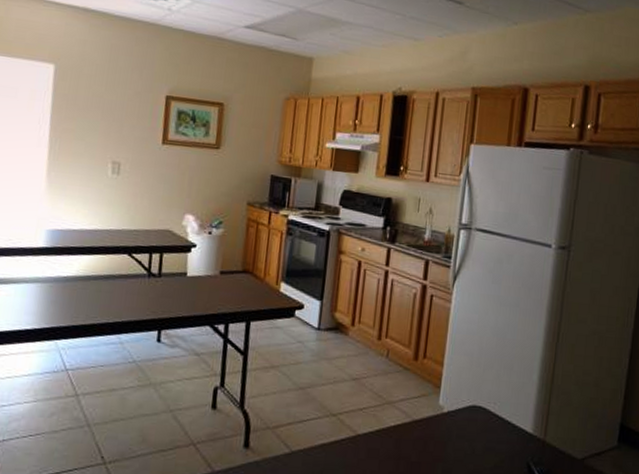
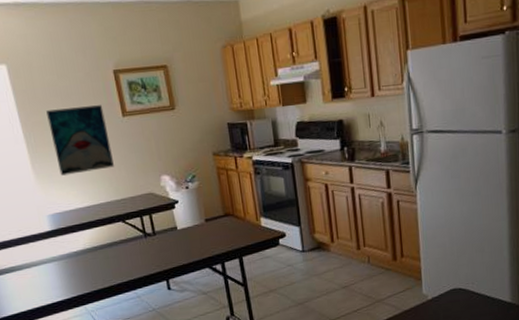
wall art: none [75,120,144,194] -> present [46,105,115,176]

